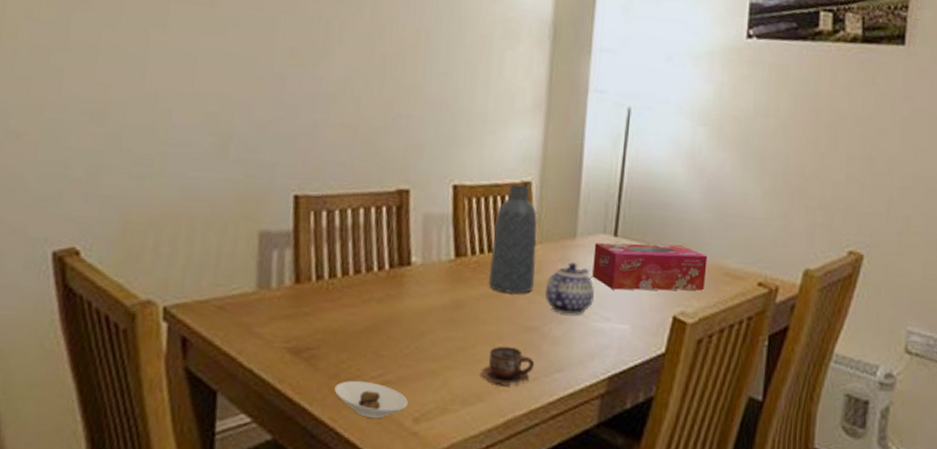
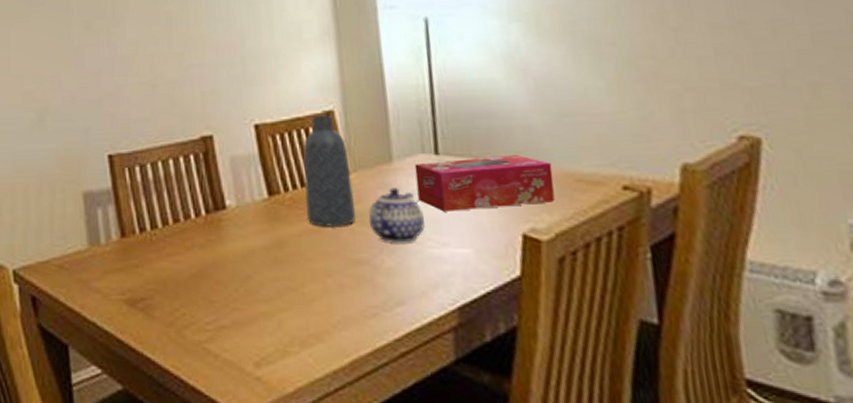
saucer: present [334,380,408,418] -> none [173,327,246,364]
cup: present [480,346,534,386] -> none [315,282,371,324]

